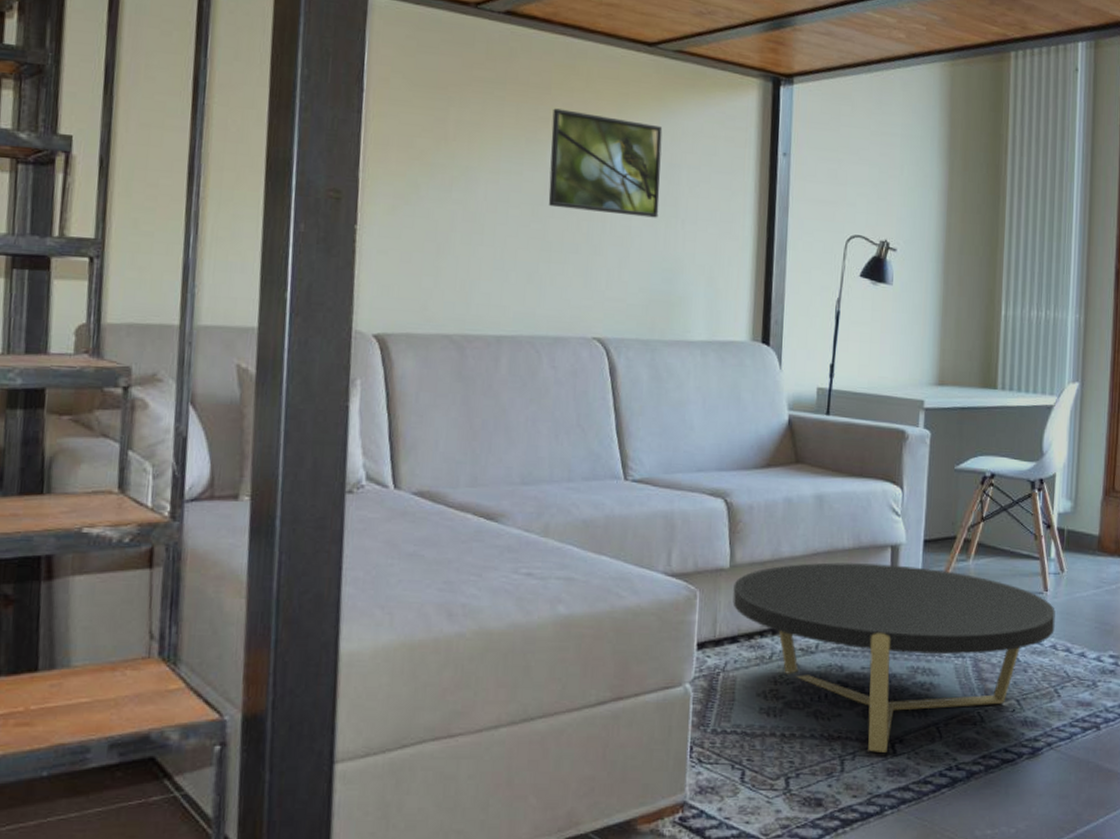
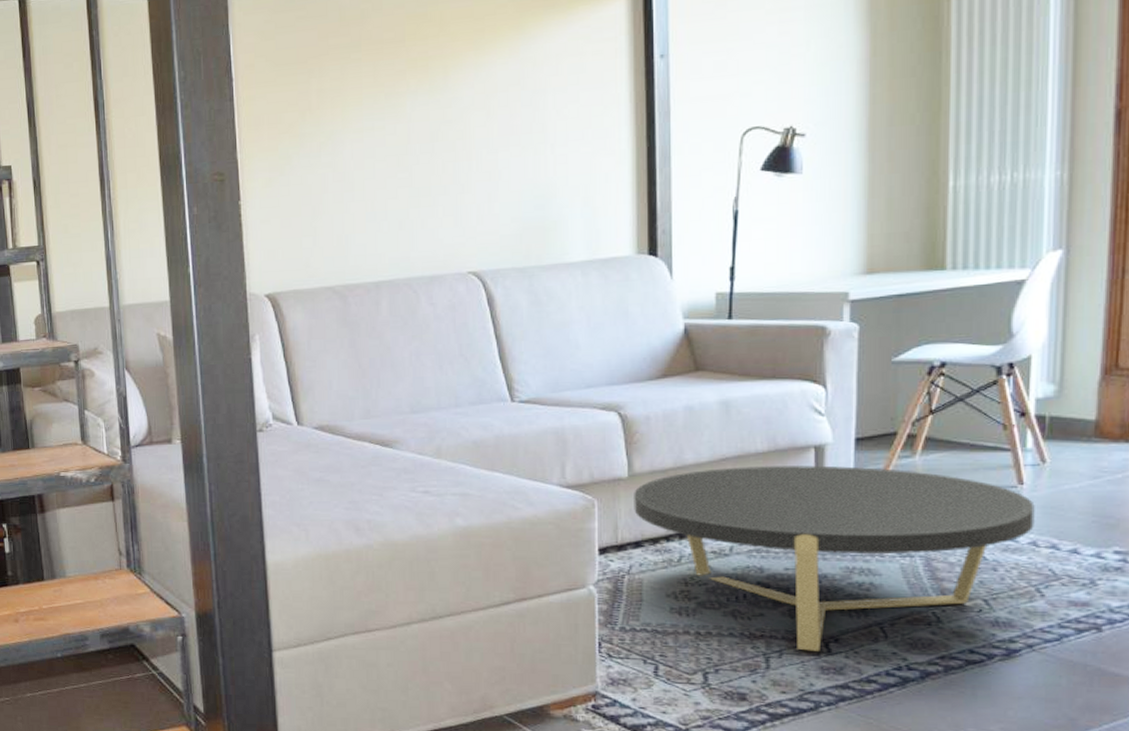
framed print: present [548,108,663,218] -> none [409,54,526,155]

